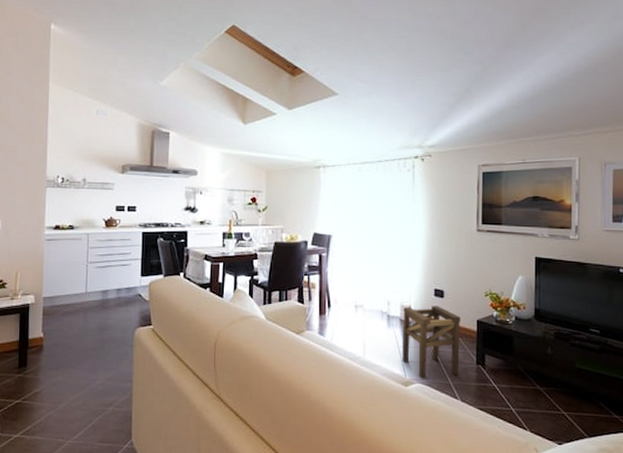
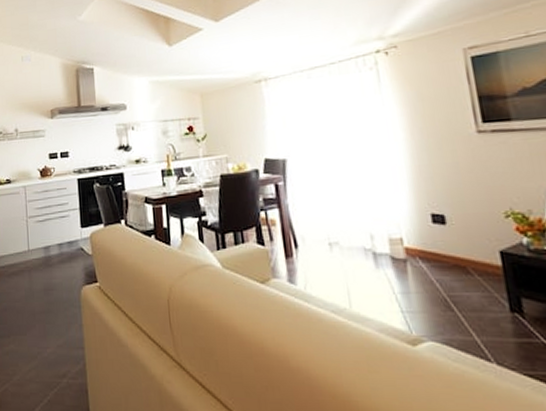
stool: present [402,306,460,379] -> none [393,235,486,335]

